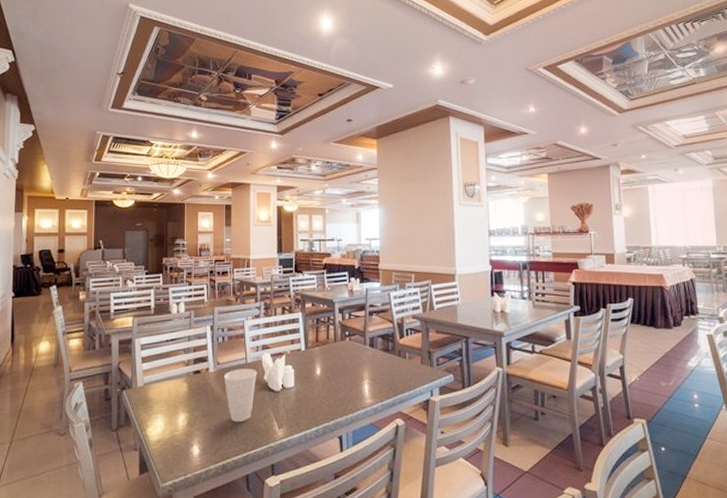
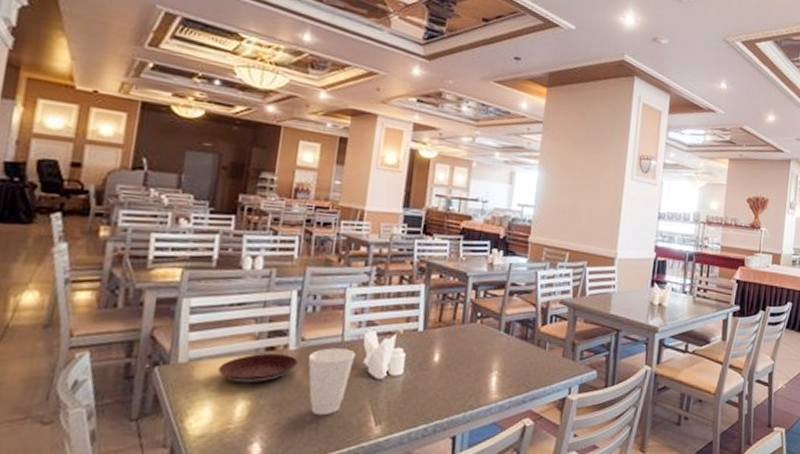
plate: none [164,375,217,400] -> present [218,353,299,384]

